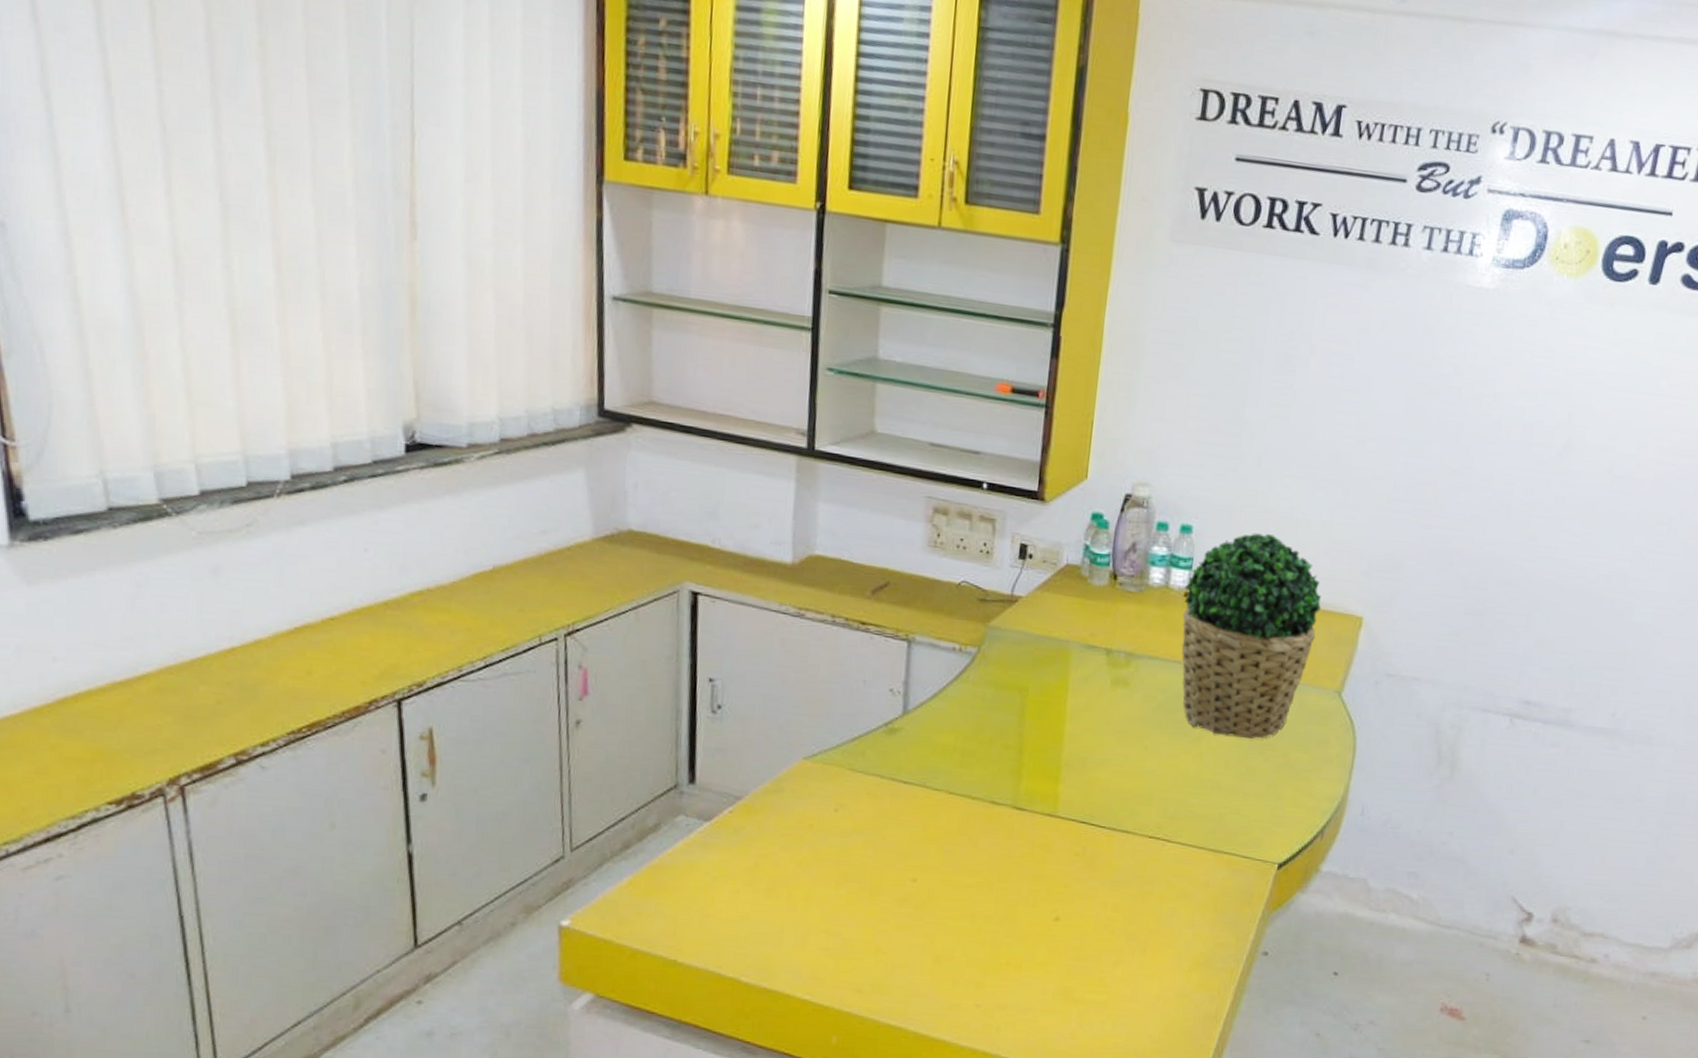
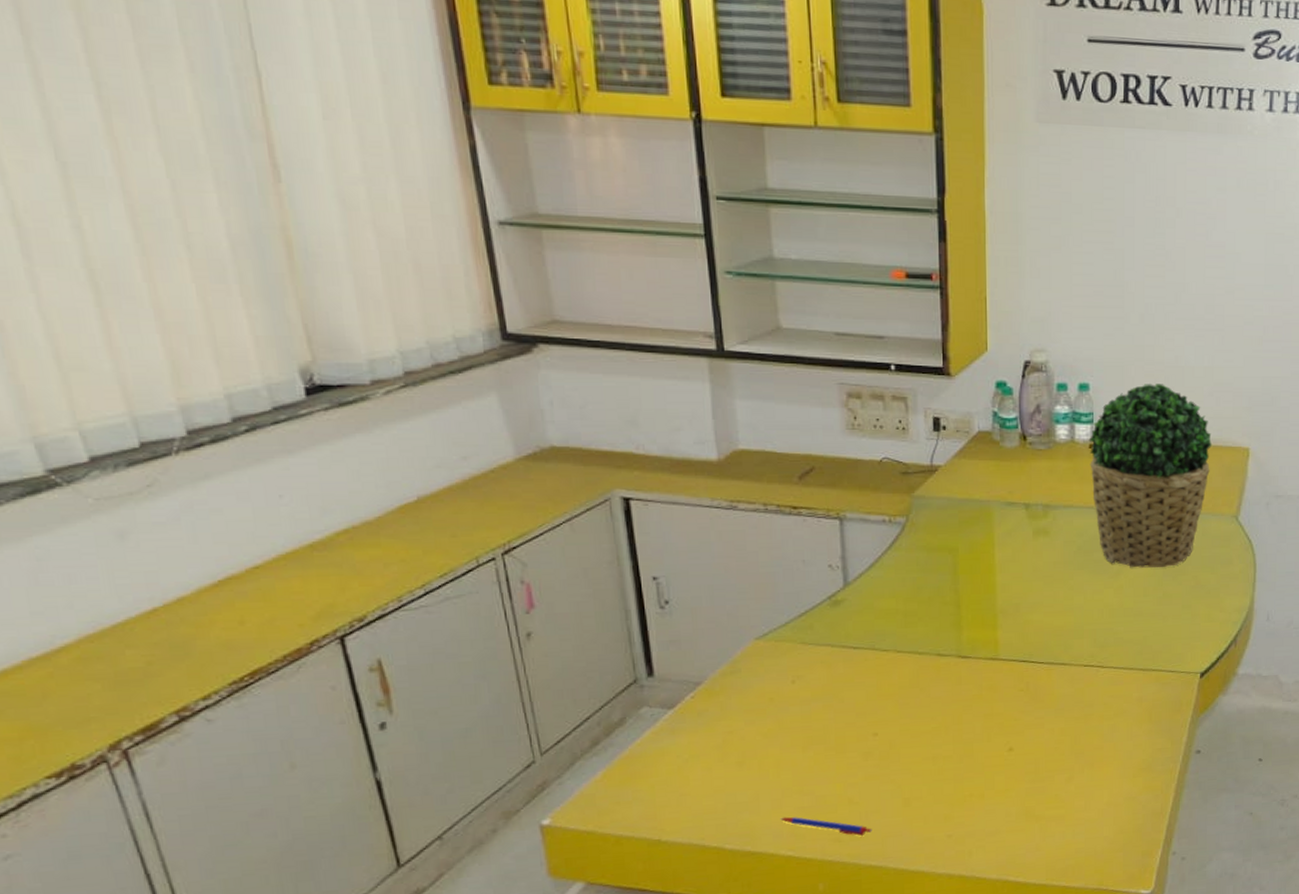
pen: none [802,956,897,991] -> present [780,816,872,837]

